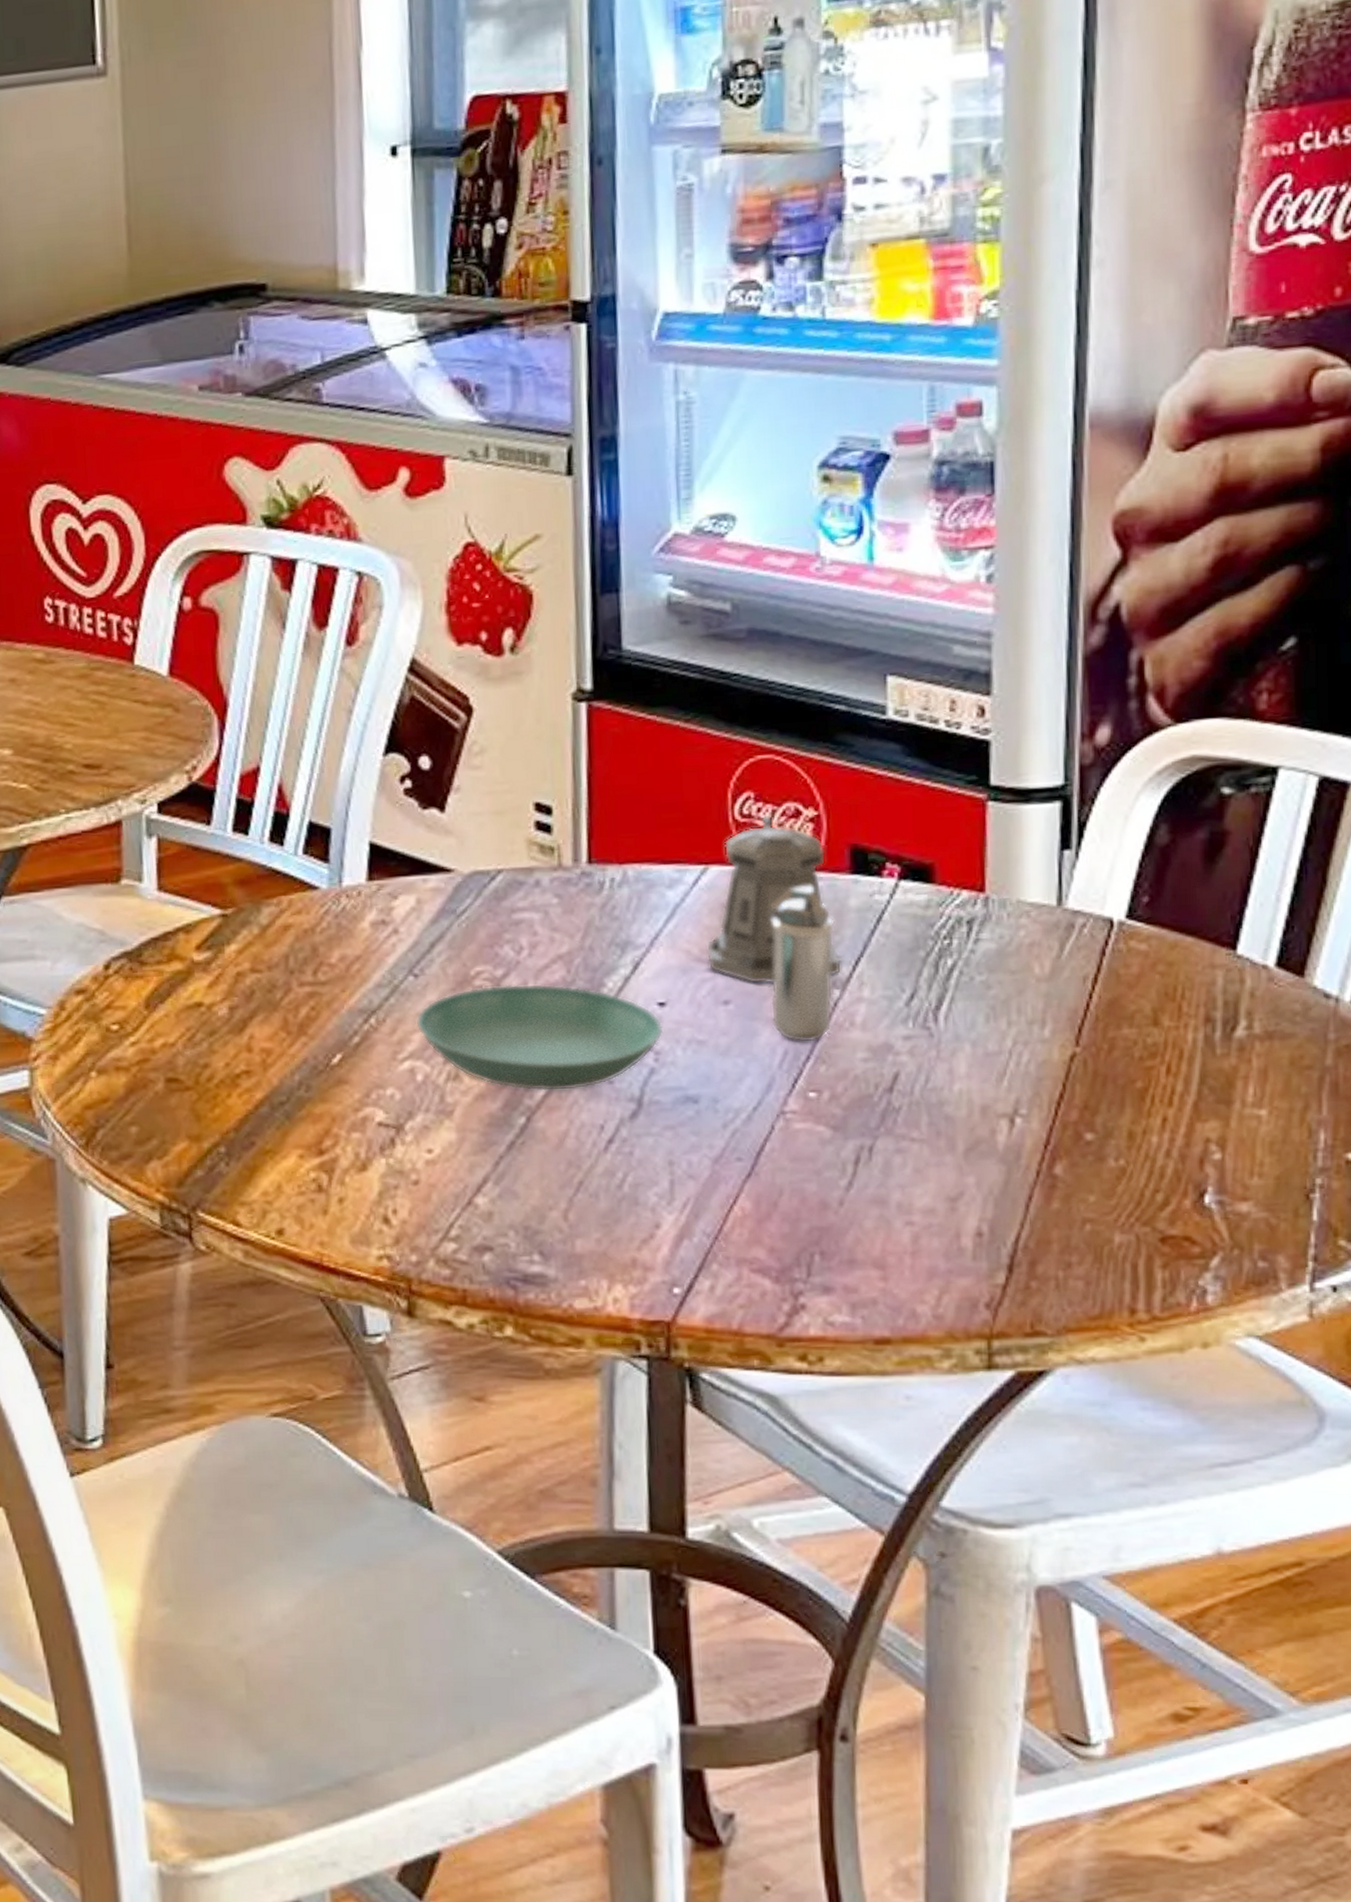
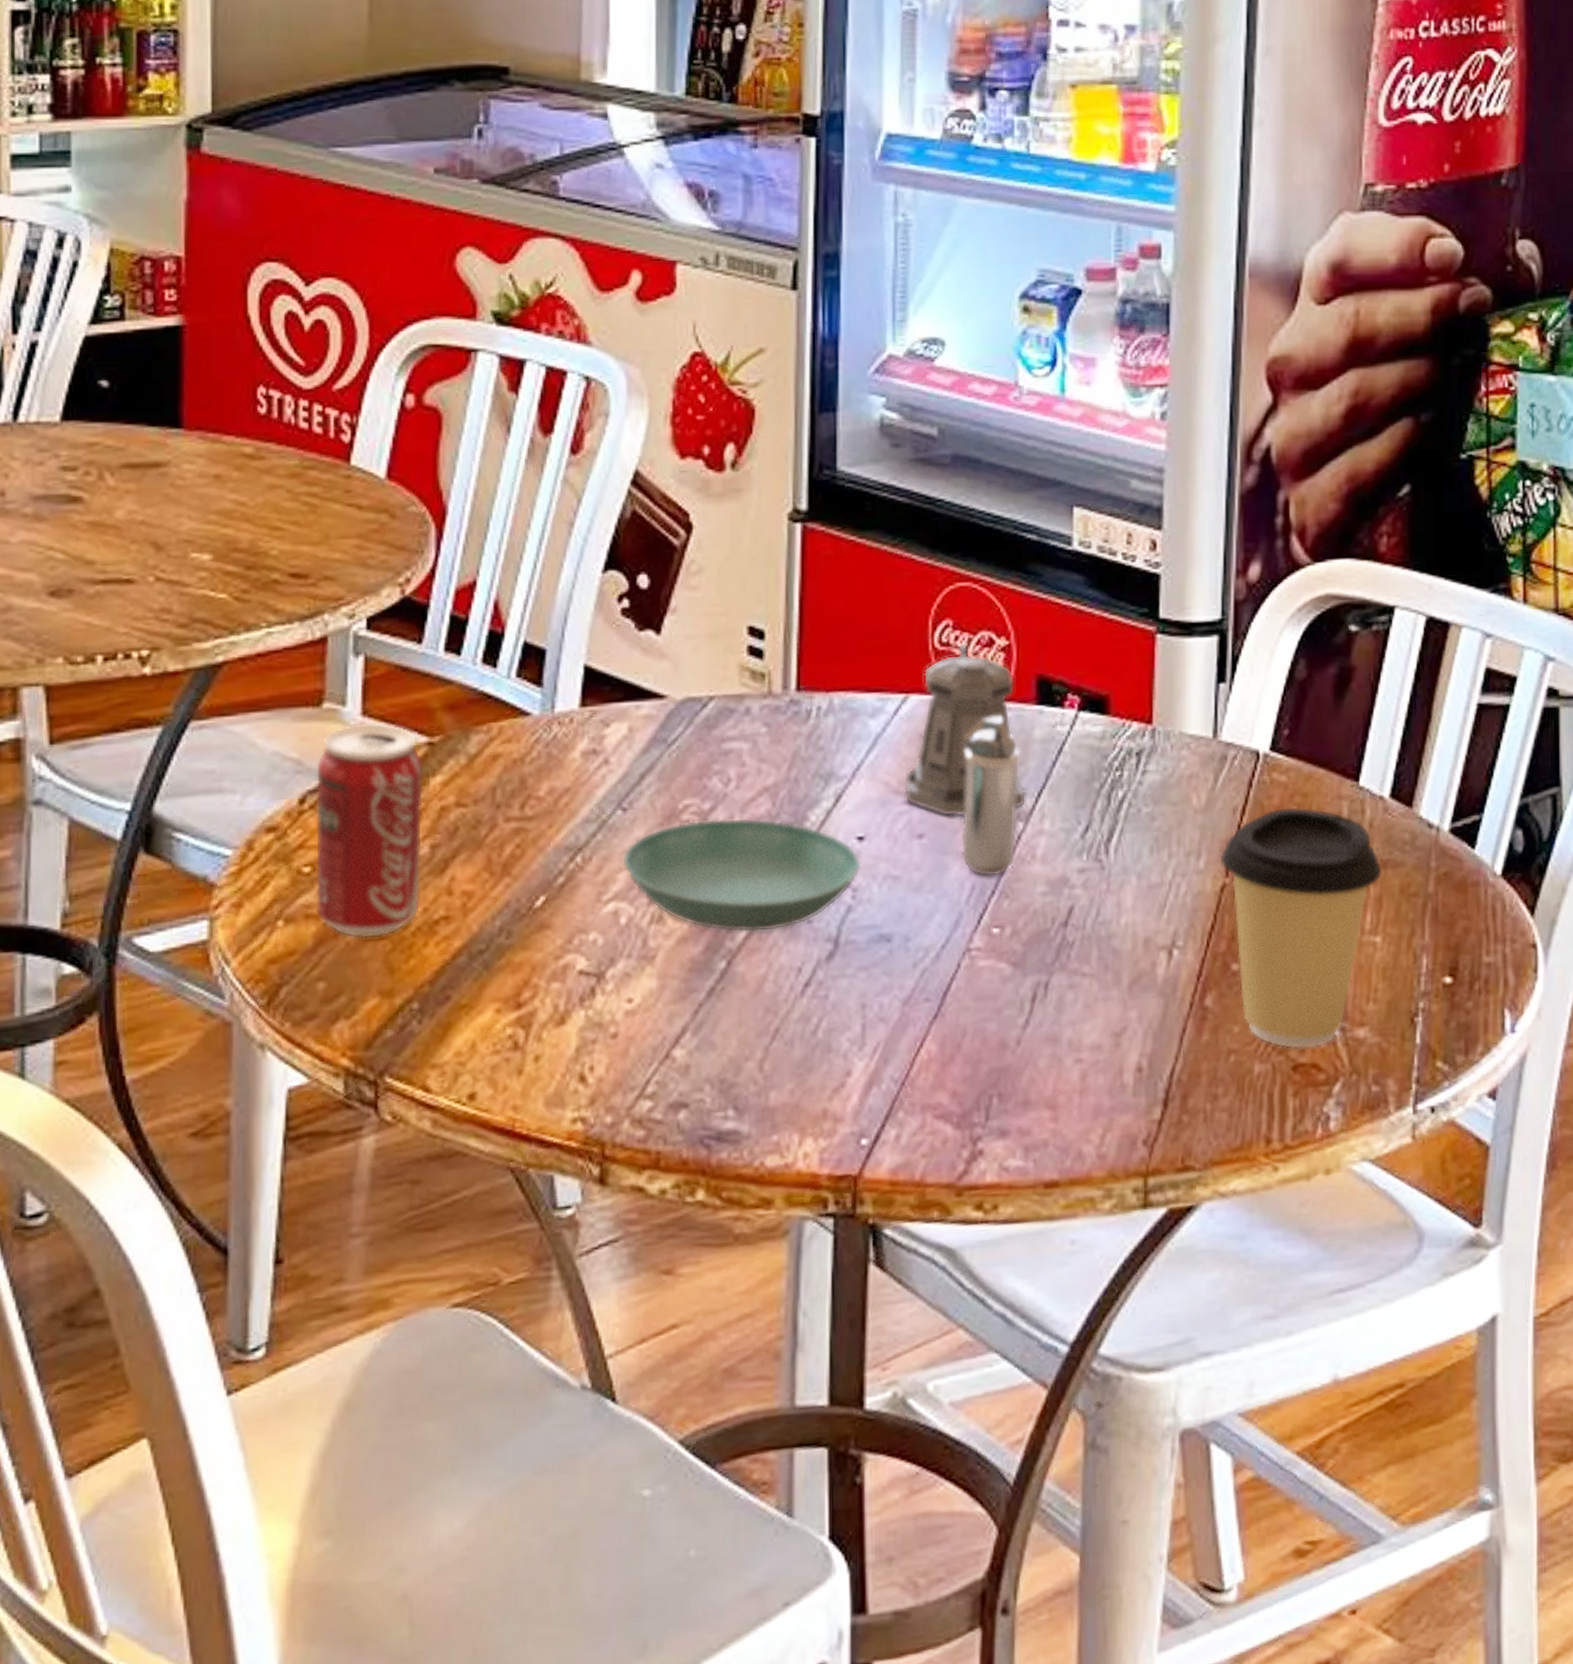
beverage can: none [117,897,223,1089] -> present [315,723,424,938]
coffee cup: none [1068,975,1268,1222] -> present [1220,806,1383,1050]

